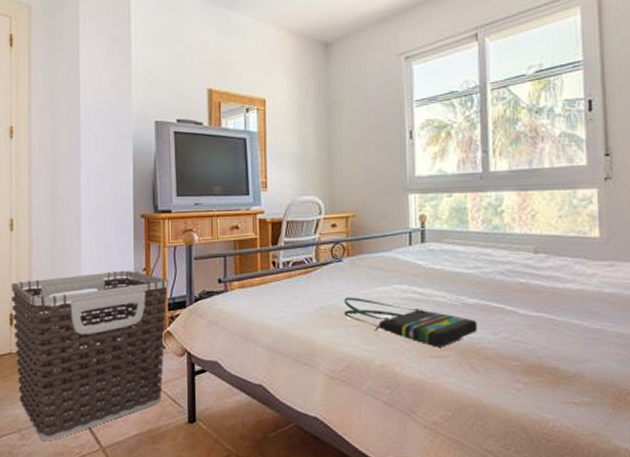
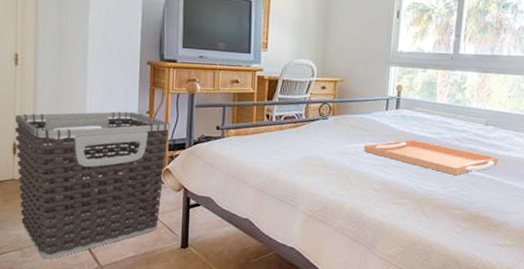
tote bag: present [344,297,478,347] -> none [325,150,433,196]
serving tray: none [388,277,559,317] -> present [363,139,499,175]

